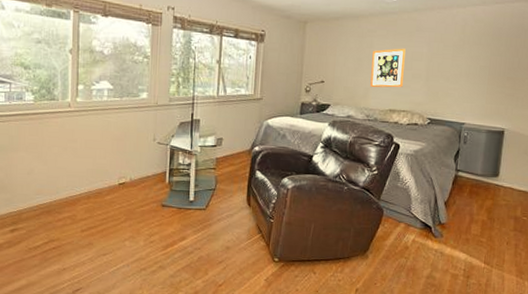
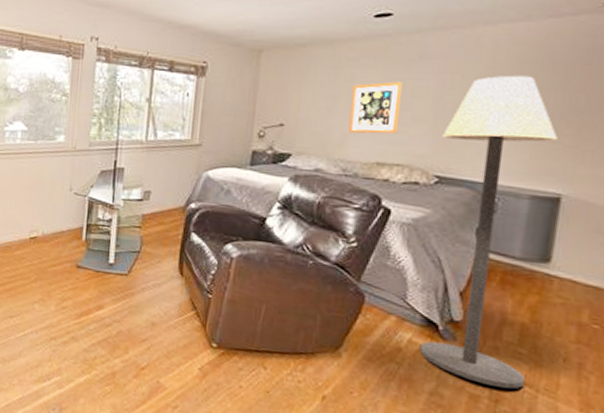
floor lamp: none [420,44,502,267] -> present [419,75,558,389]

